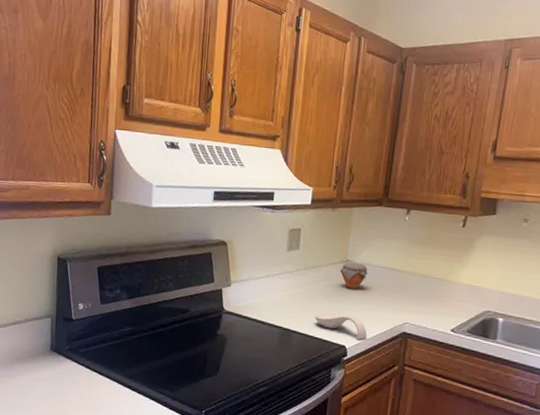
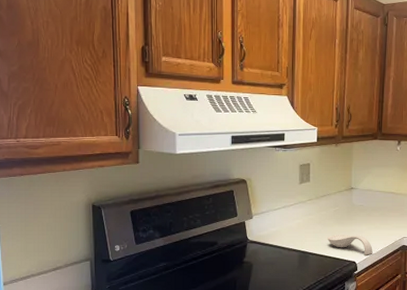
jar: present [339,262,368,289] -> none [345,189,369,212]

